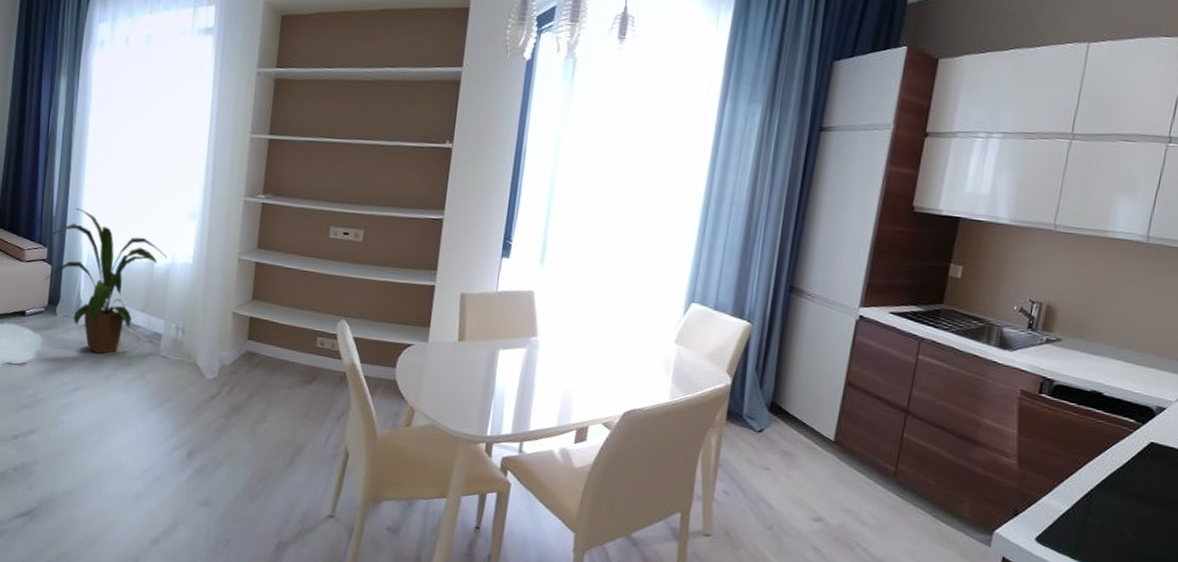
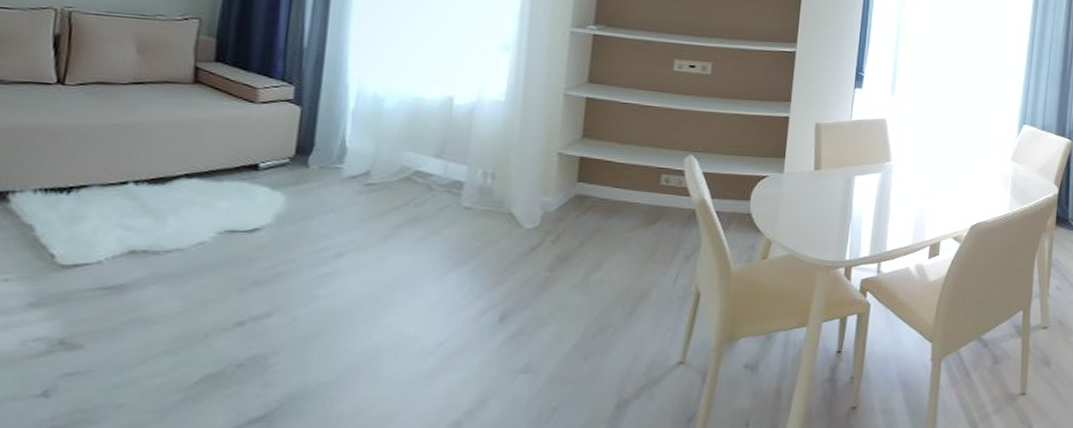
house plant: present [45,208,167,354] -> none [290,38,470,210]

